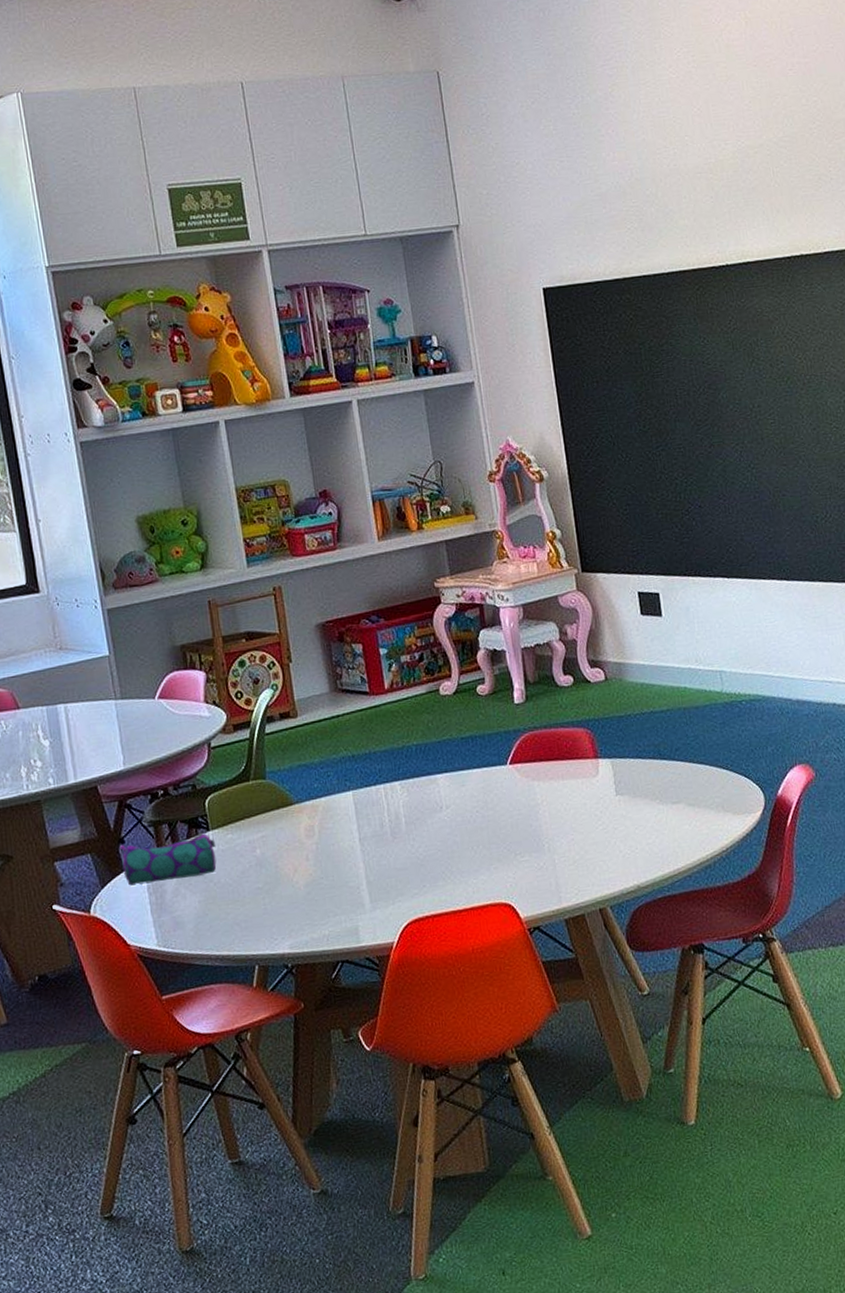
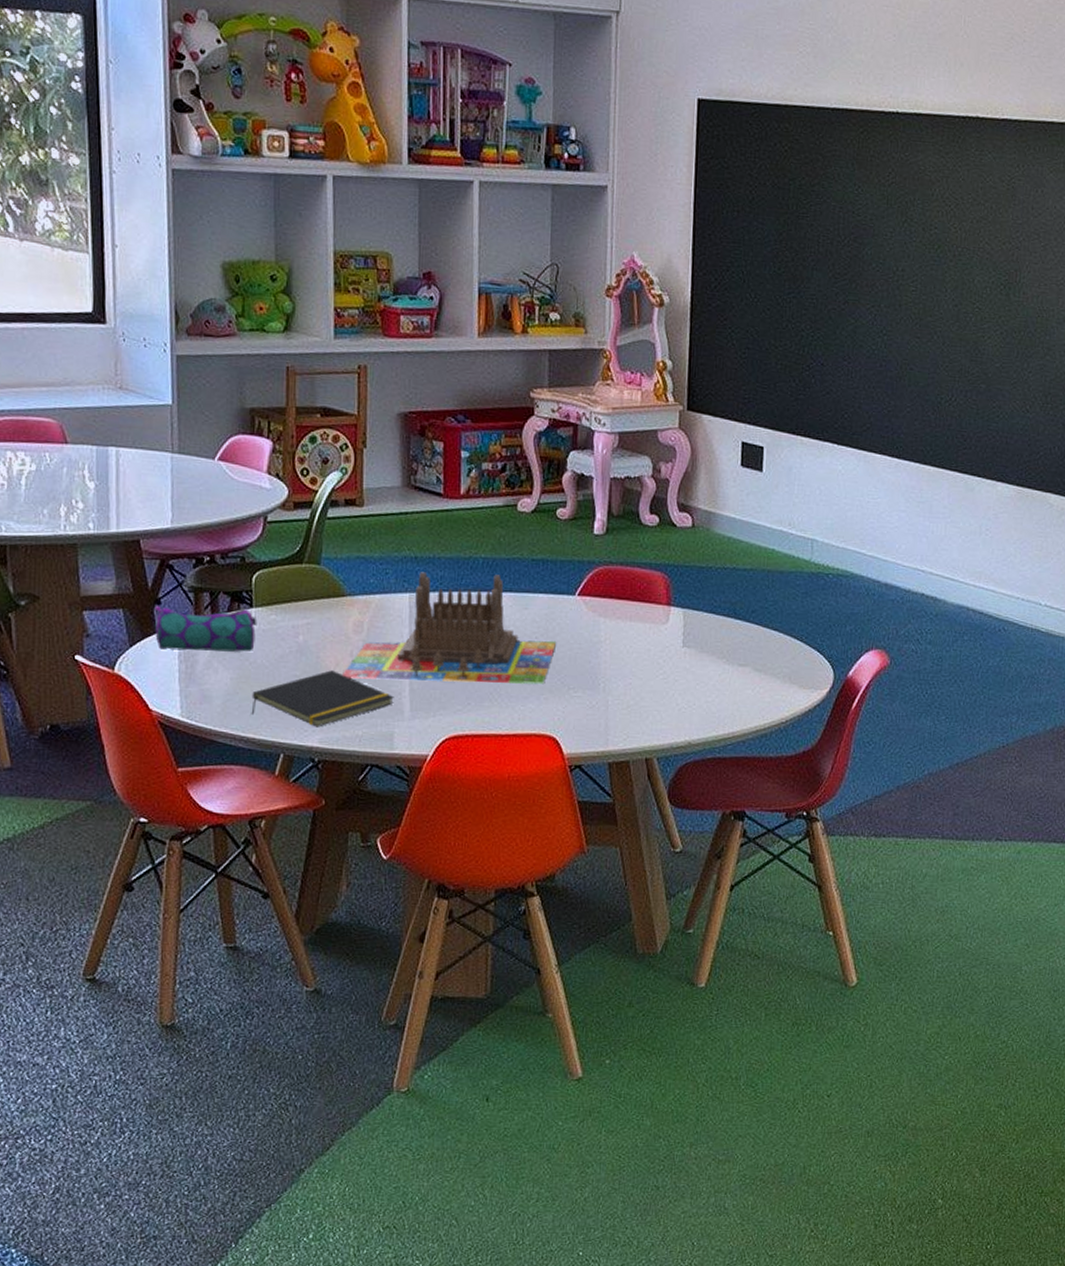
notepad: none [220,877,354,934] -> present [251,670,394,727]
board game: none [301,758,497,882] -> present [341,572,557,685]

